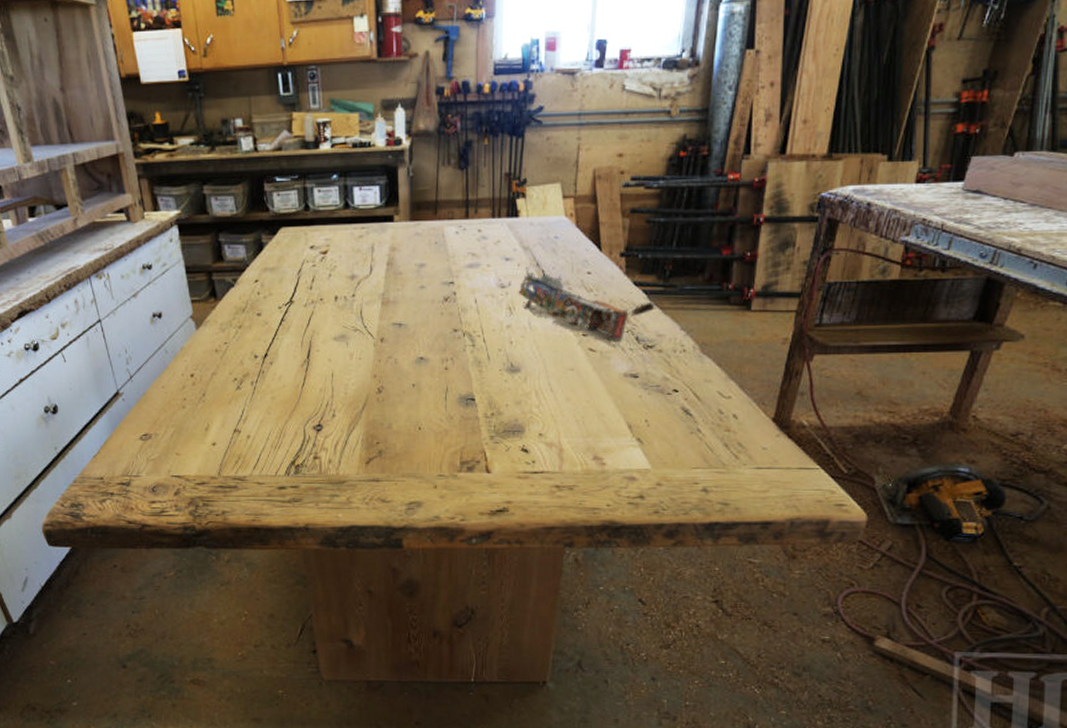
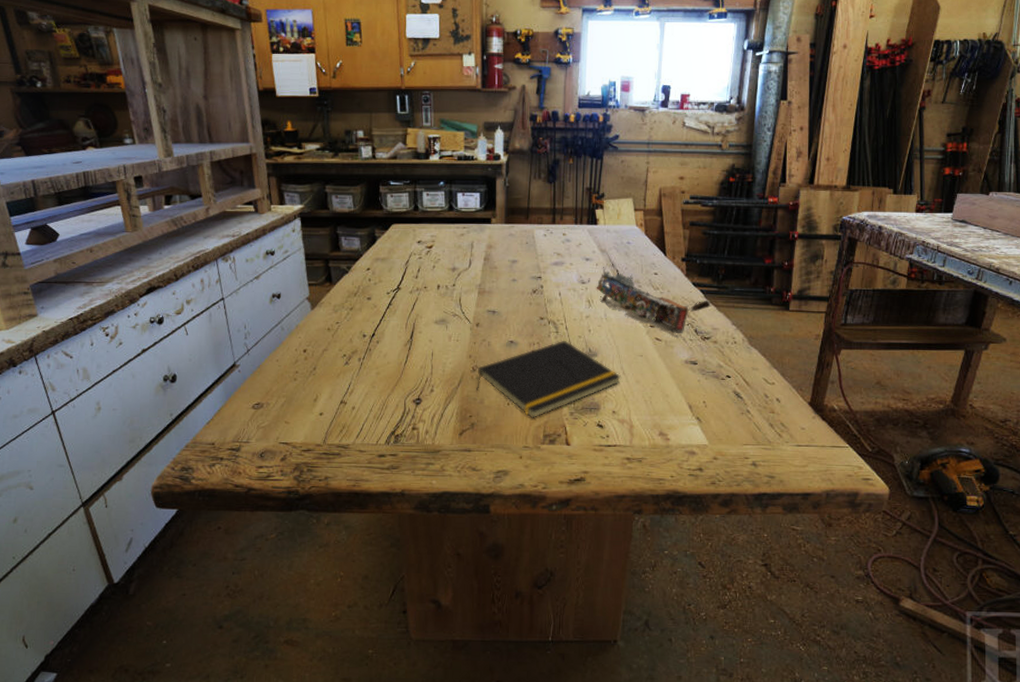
notepad: none [383,354,548,444] -> present [476,340,621,418]

